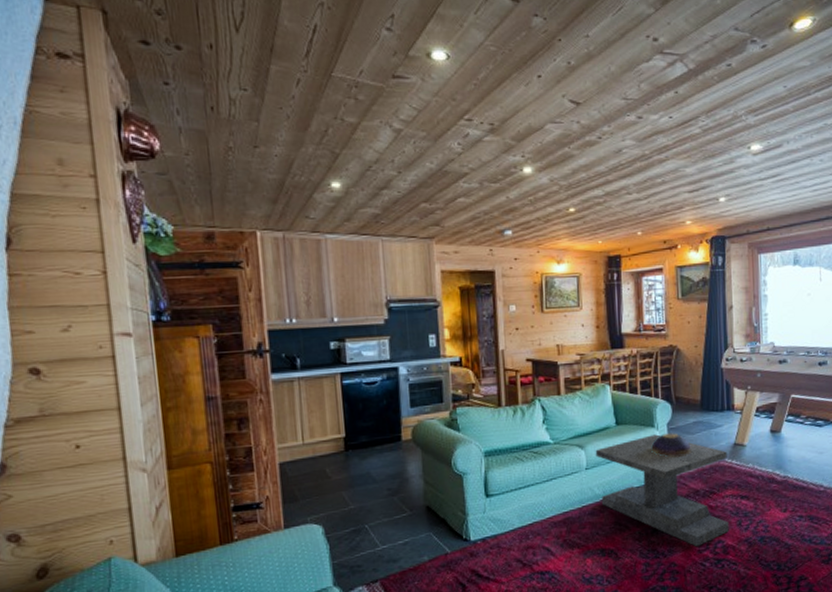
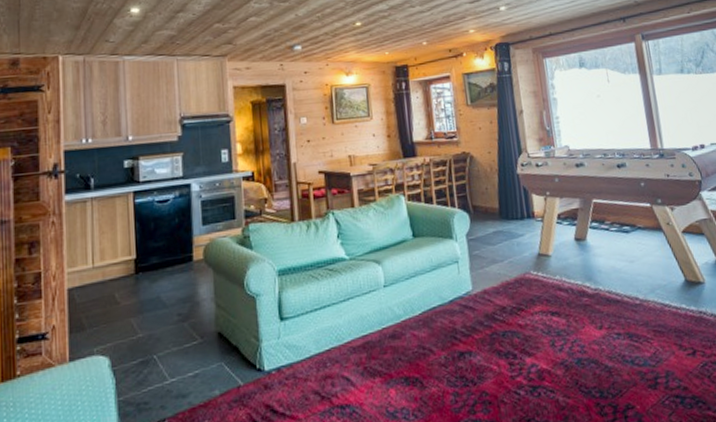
coffee table: present [595,434,729,547] -> none [393,246,542,373]
decorative bowl: present [651,433,692,458] -> none [451,244,494,271]

